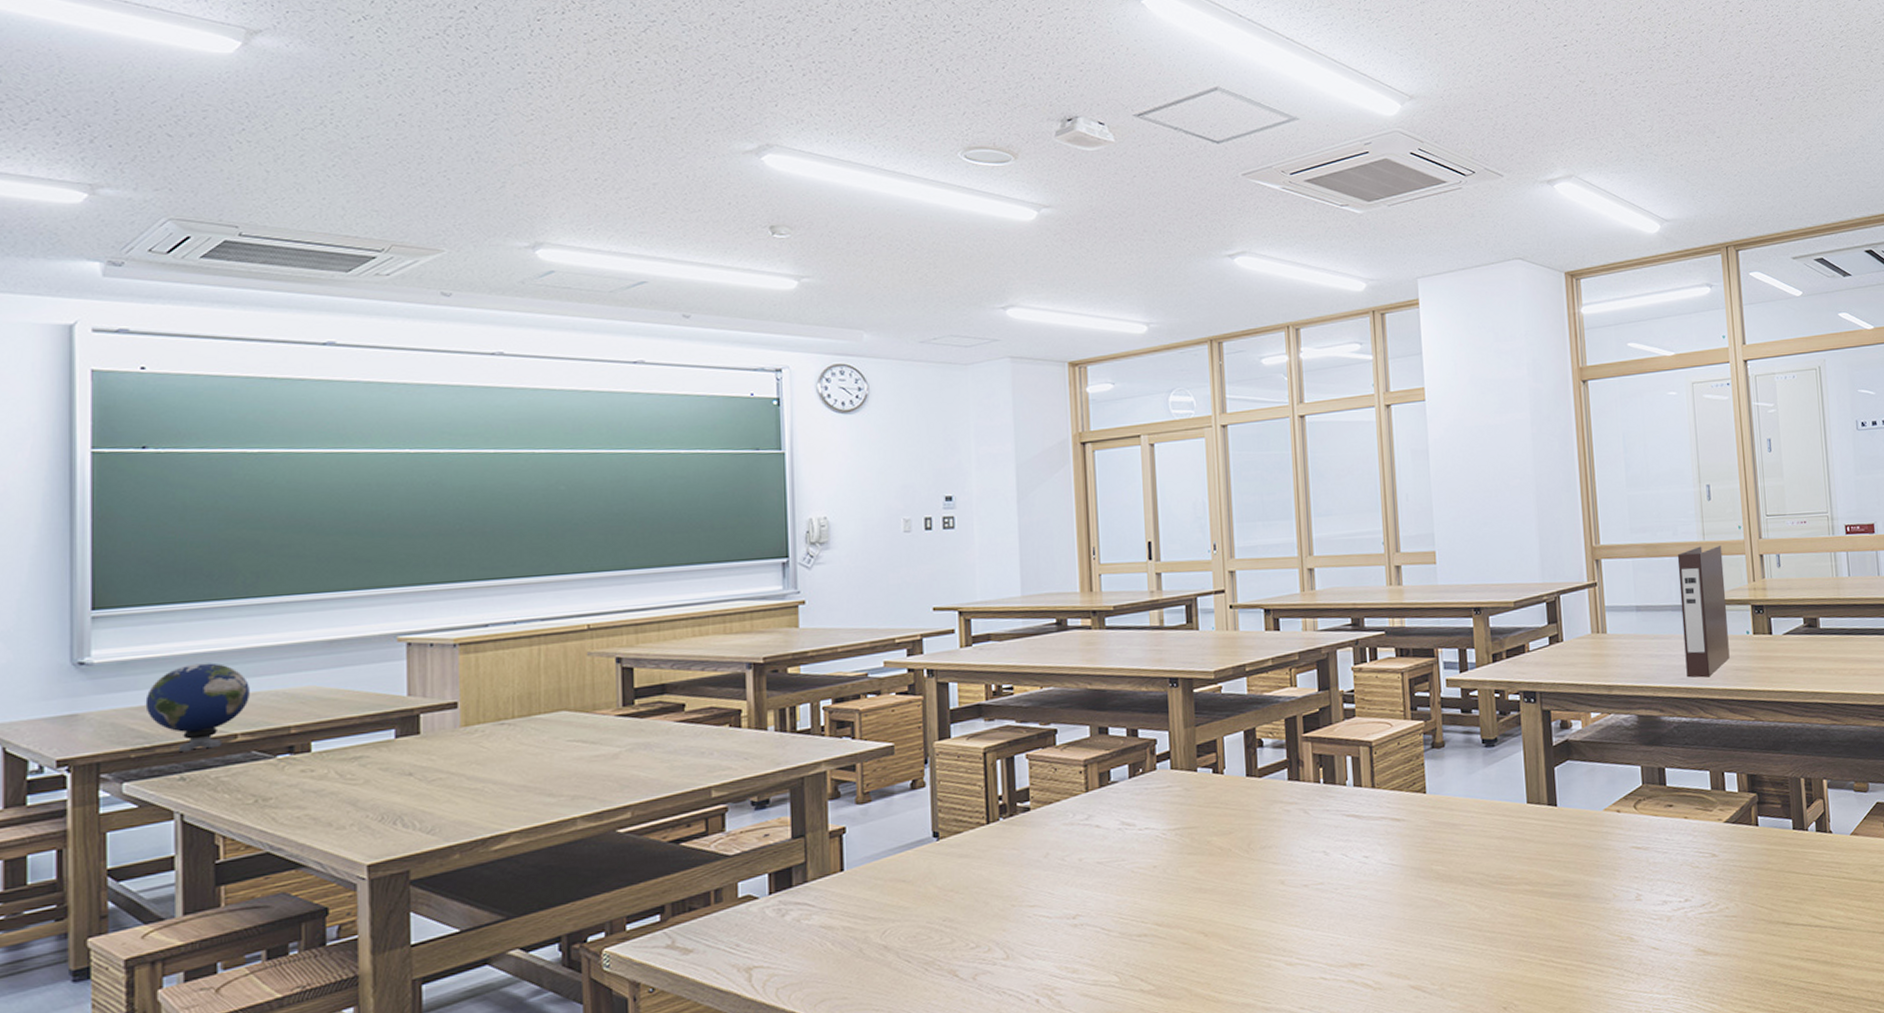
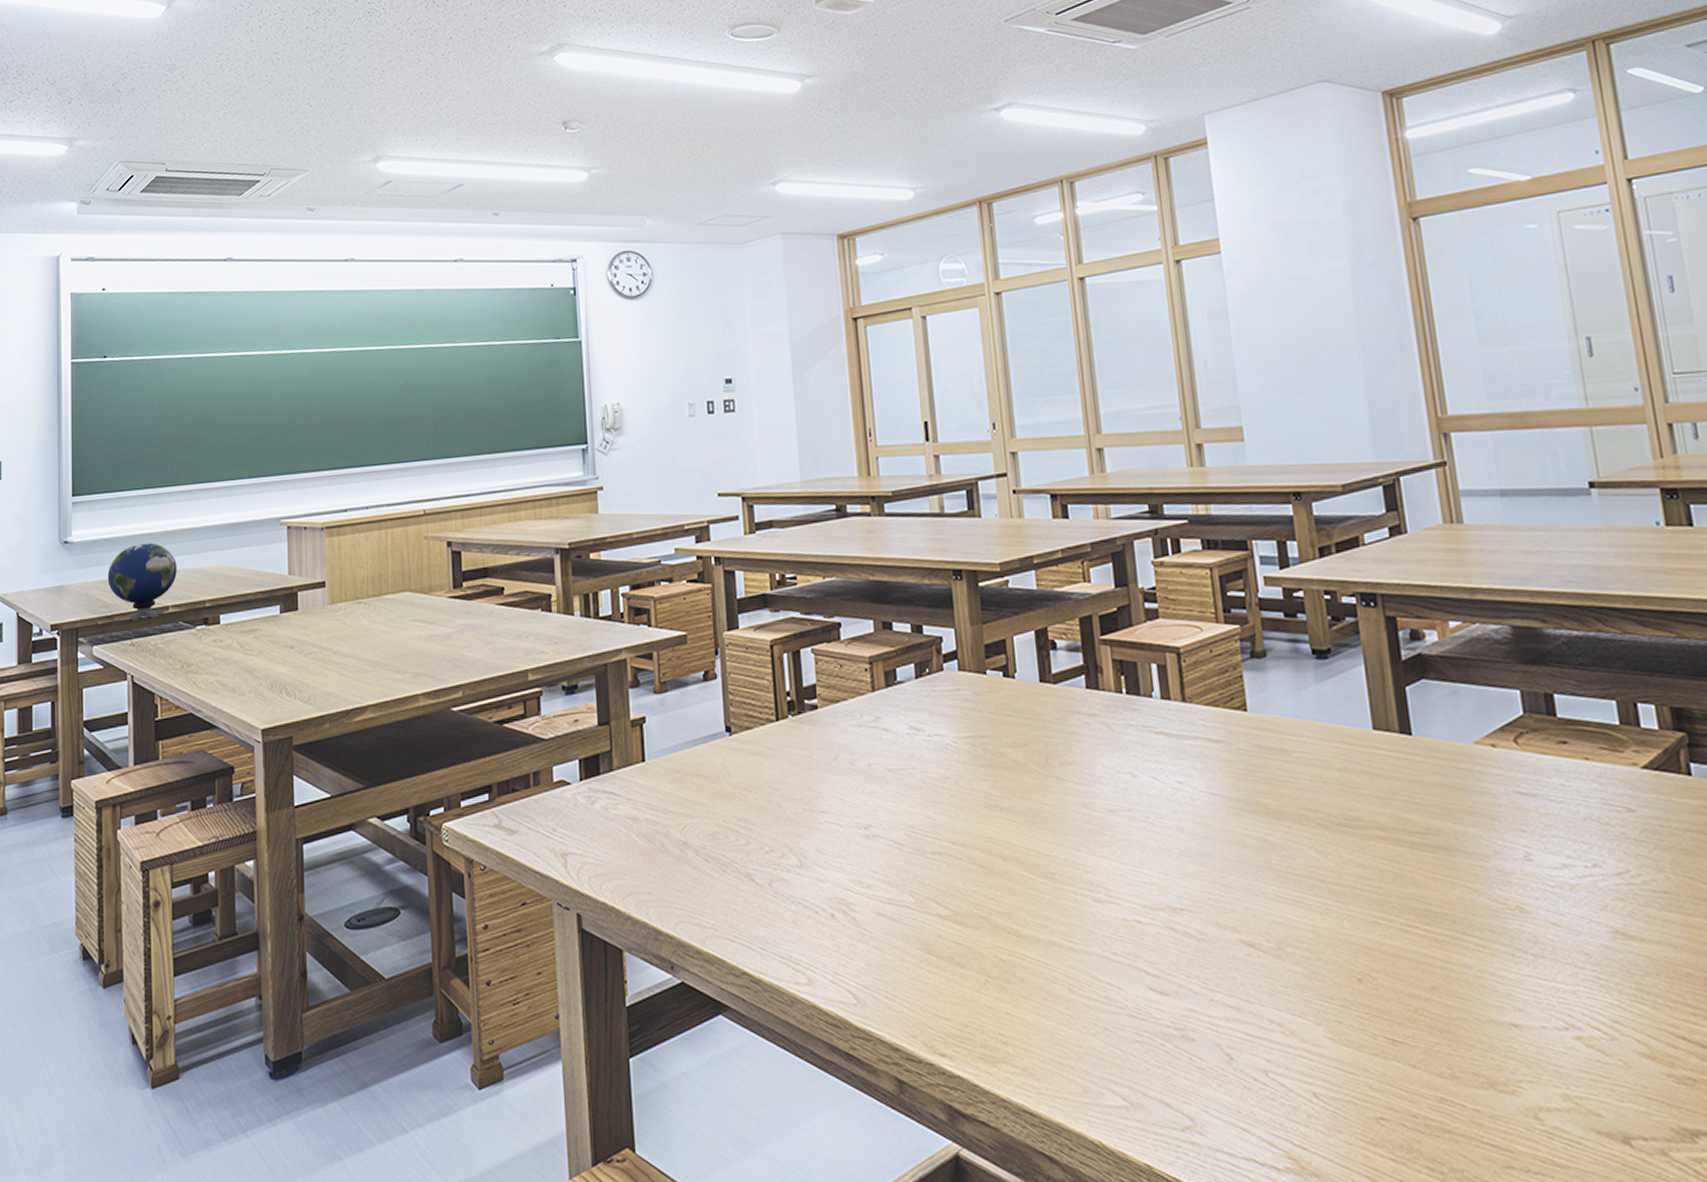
binder: present [1677,545,1730,678] -> none [1551,412,1635,581]

